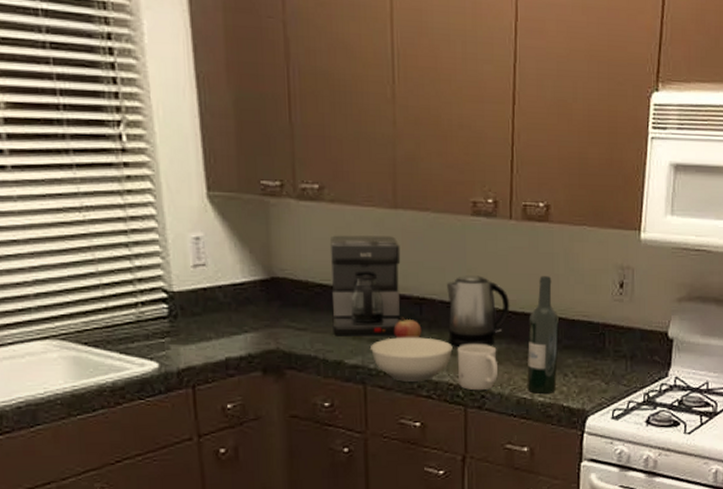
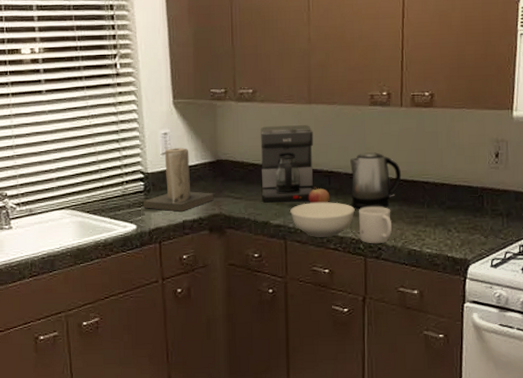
paper towel roll: none [167,259,267,346] -> present [143,148,213,212]
wine bottle: present [527,276,559,394] -> none [416,150,443,246]

